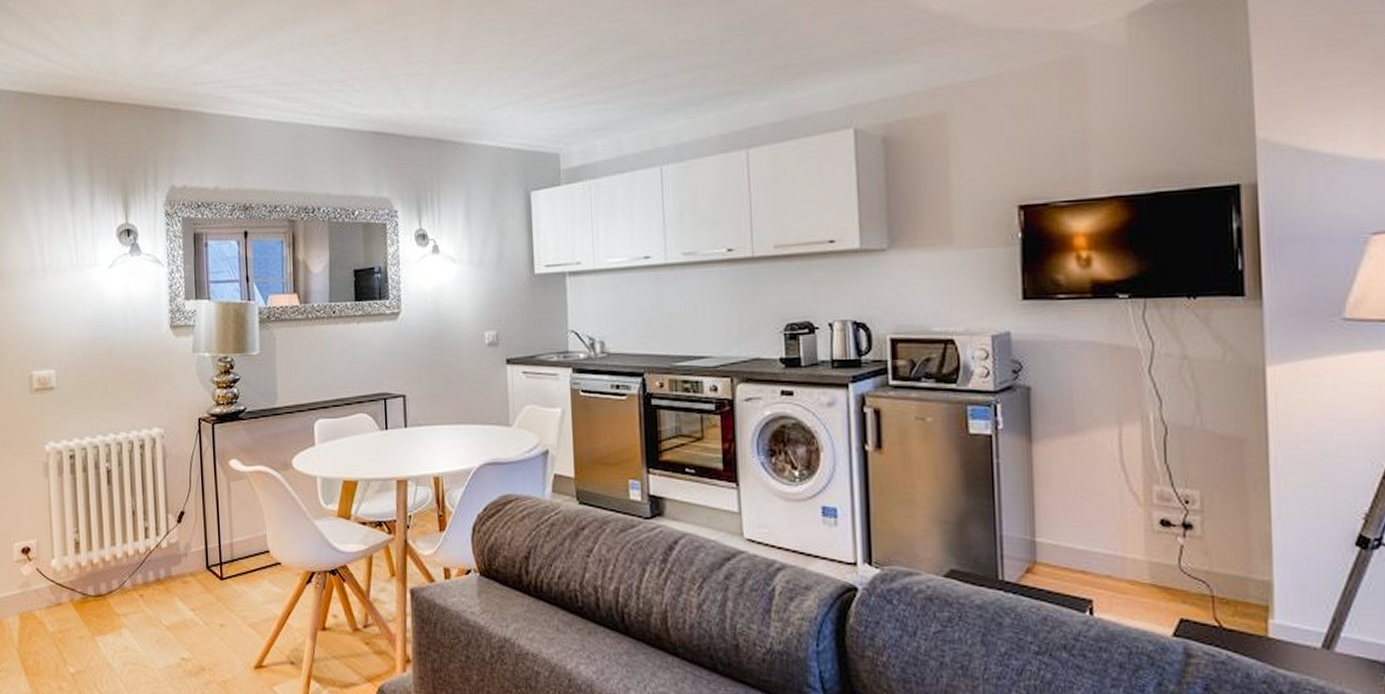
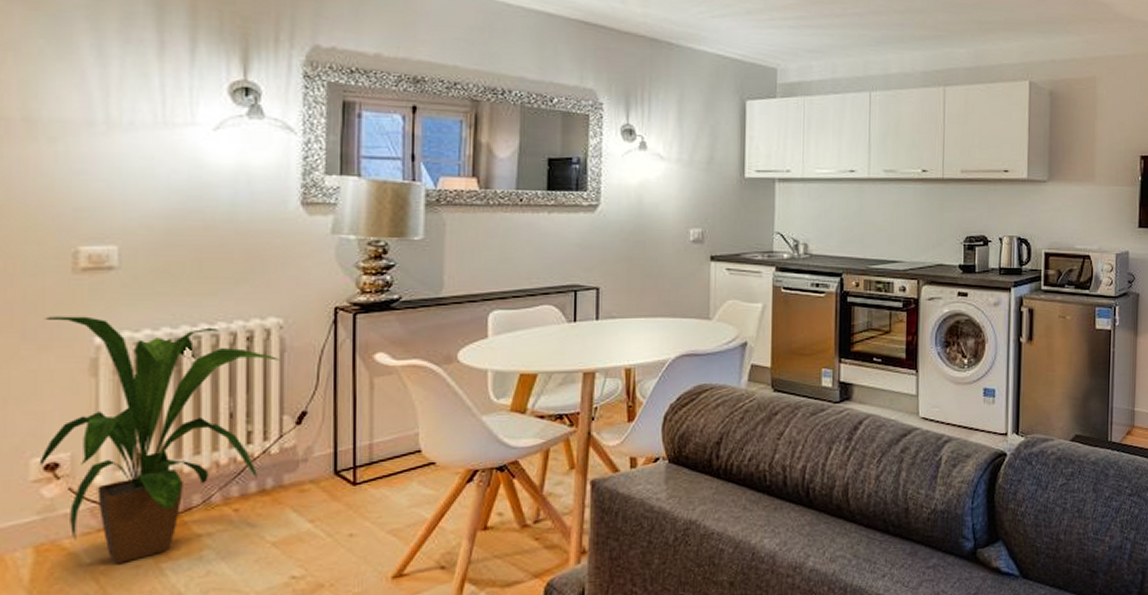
house plant: none [15,428,163,634] -> present [39,316,279,563]

